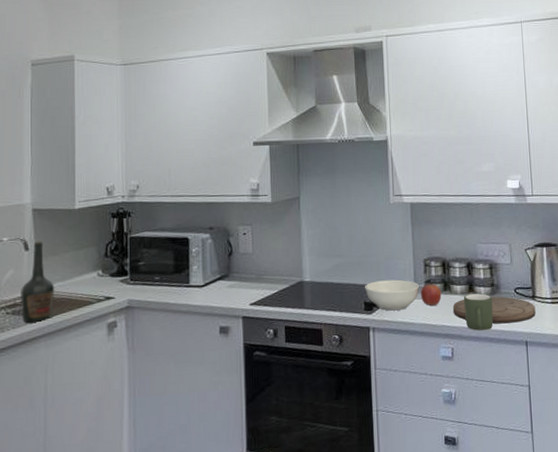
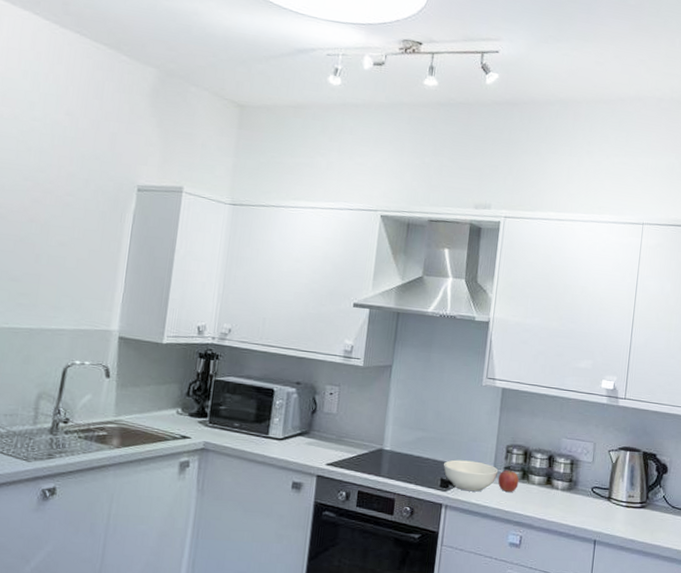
bottle: present [20,240,55,323] -> none [94,369,132,451]
cutting board: present [453,296,536,324] -> none [528,490,610,521]
mug: present [463,293,493,332] -> none [538,485,568,525]

